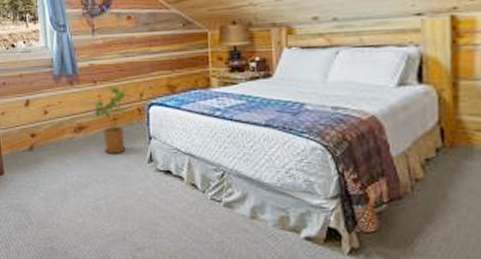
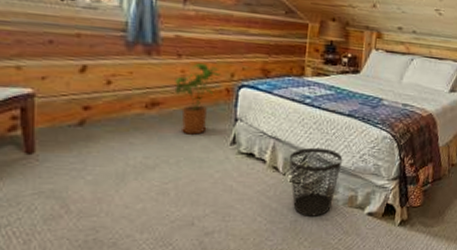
wastebasket: none [206,162,266,238] -> present [288,147,343,216]

